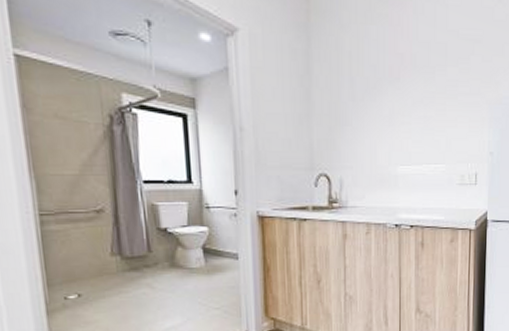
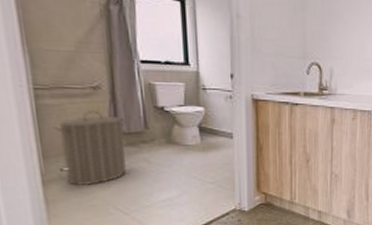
laundry hamper: none [57,235,130,316] -> present [53,111,127,187]

